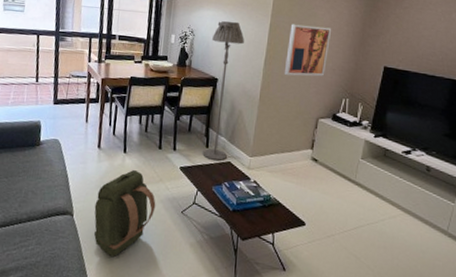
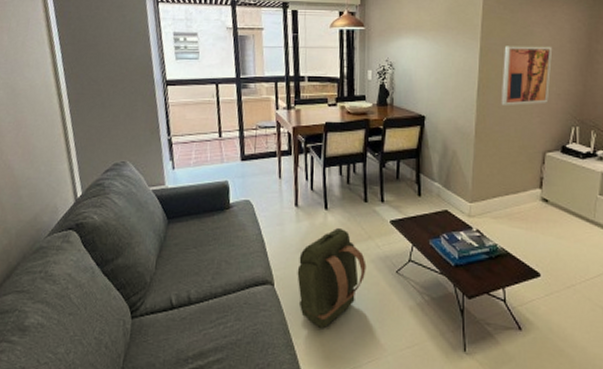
floor lamp: present [203,21,244,161] -> none [415,49,452,210]

